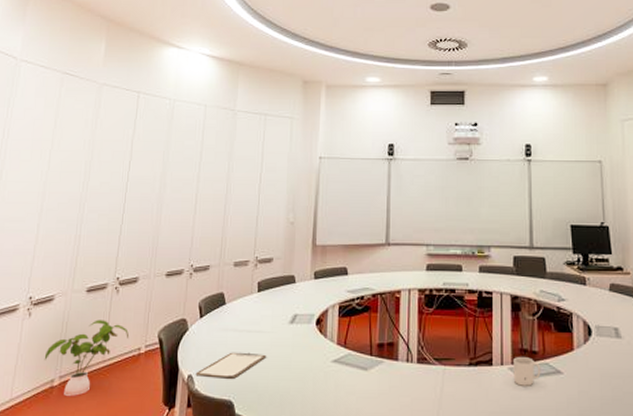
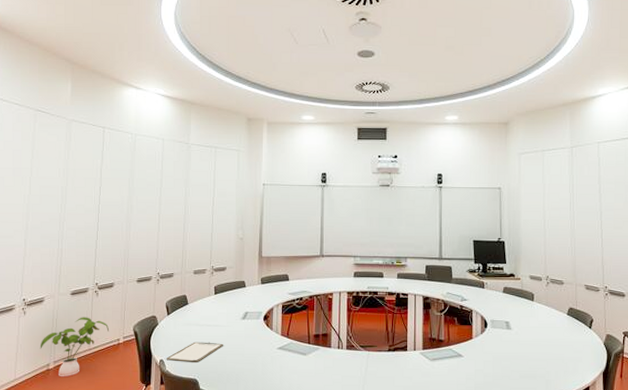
mug: present [513,357,541,386] -> none [424,344,446,366]

